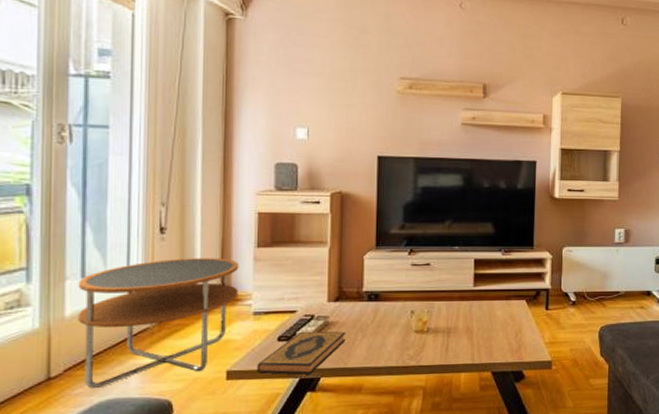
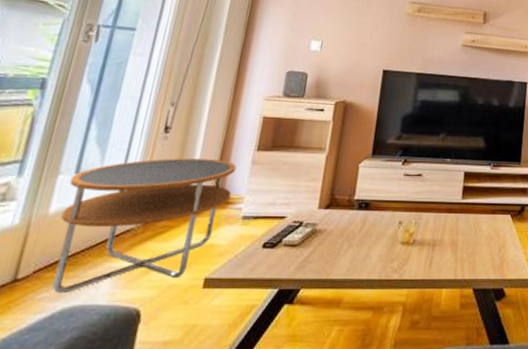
hardback book: present [257,331,346,375] -> none [236,239,332,285]

